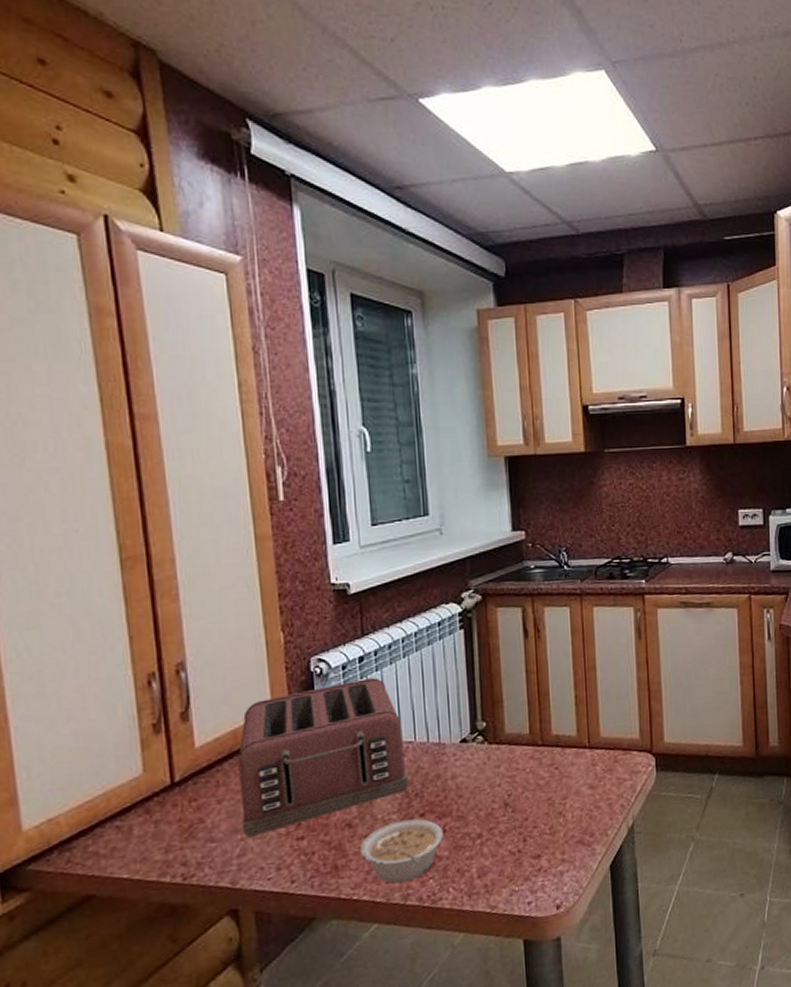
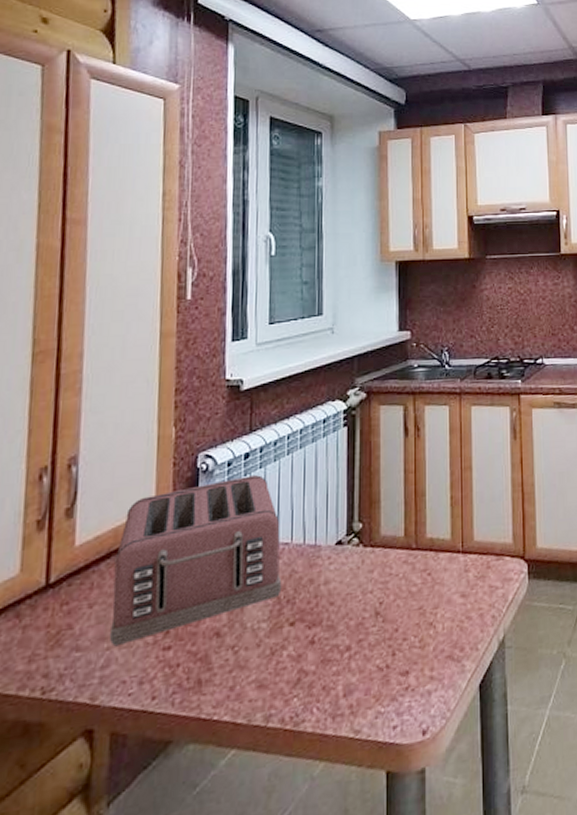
legume: present [359,819,443,883] -> none [225,628,311,702]

